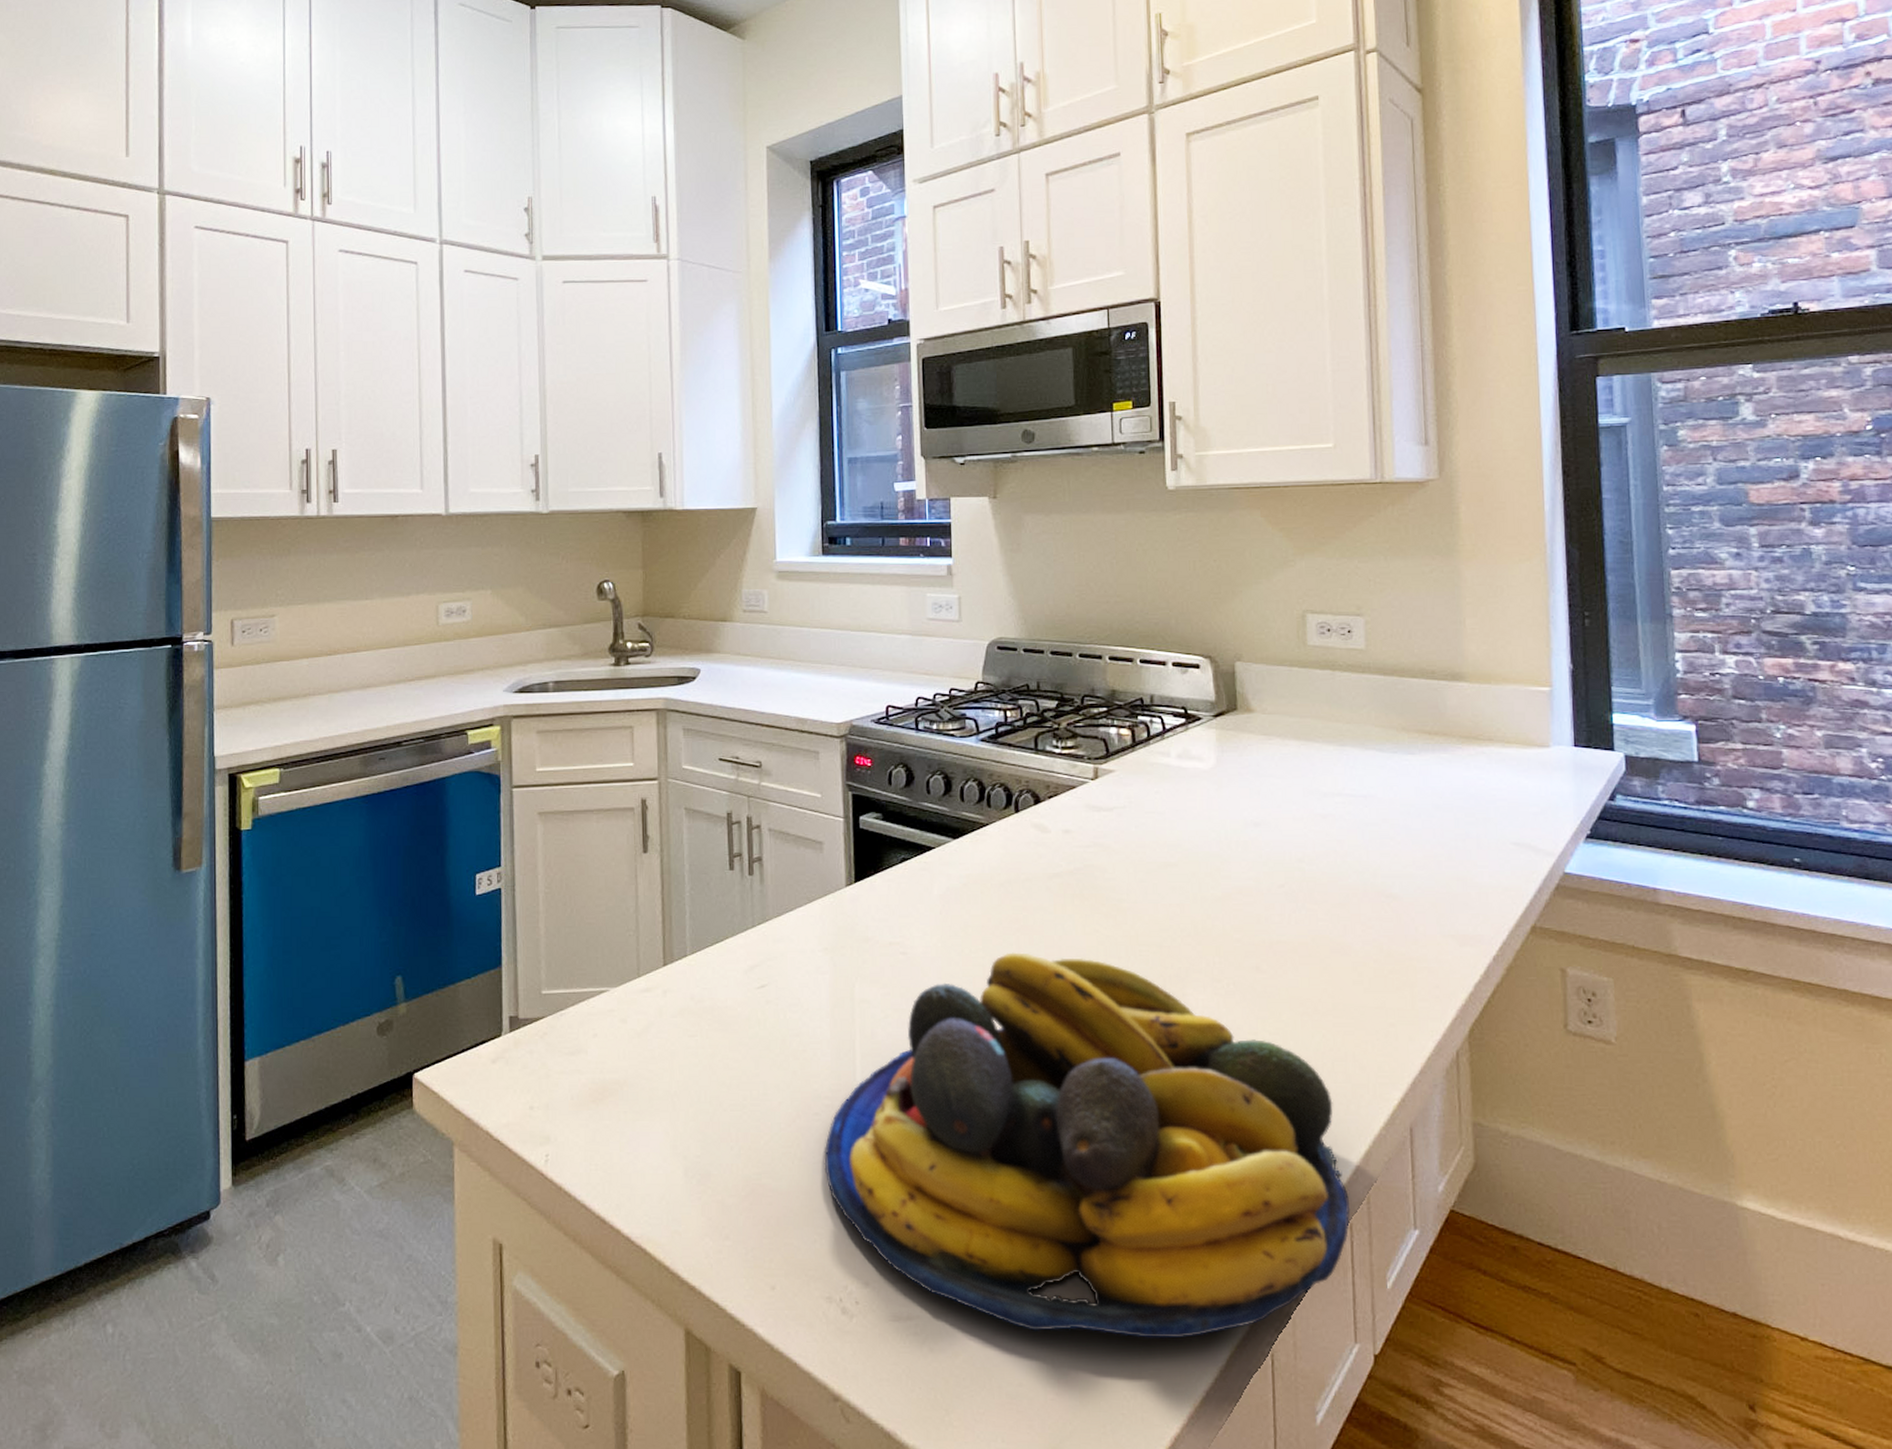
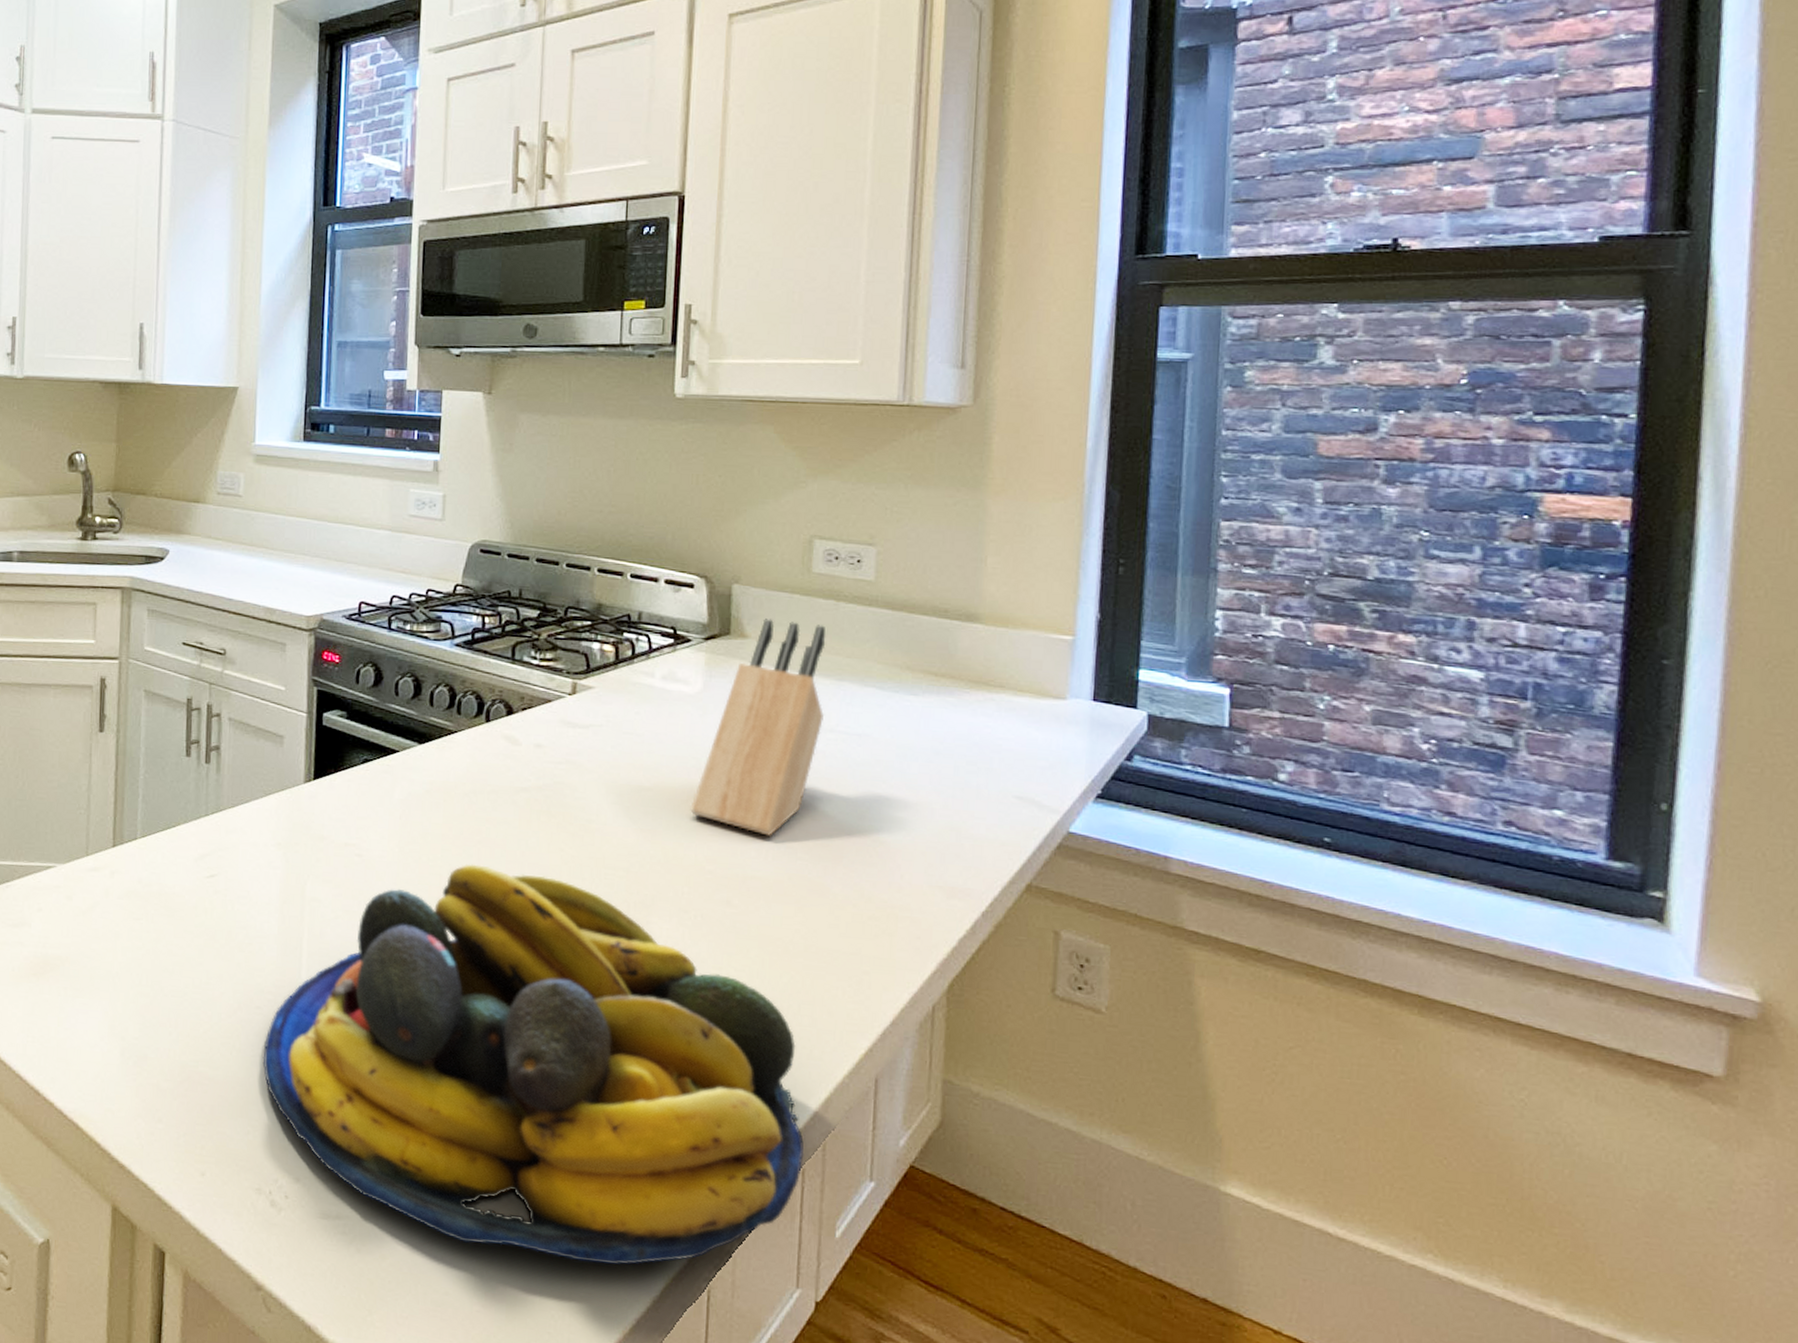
knife block: none [1214,692,1331,901] -> present [690,619,826,836]

